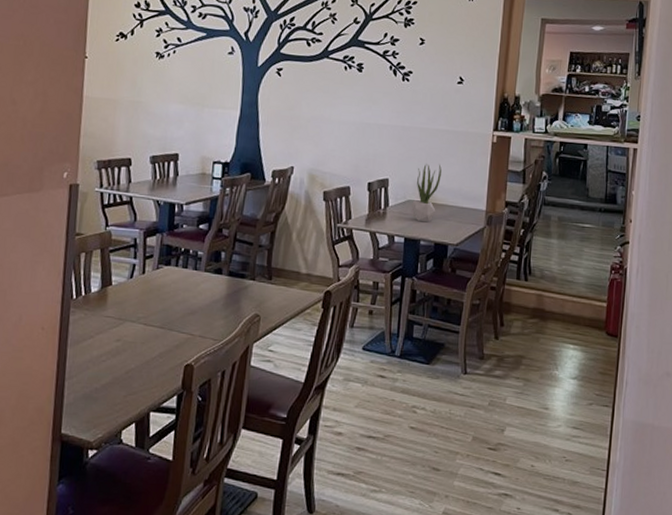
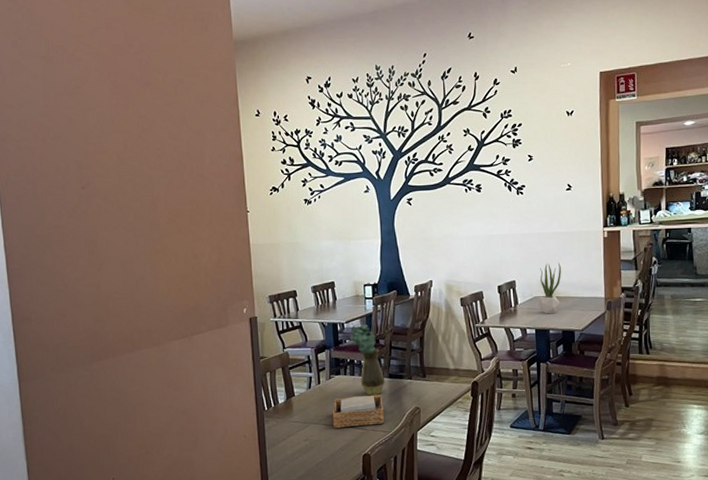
napkin holder: none [153,293,218,331] -> present [332,394,385,428]
vase: none [189,204,224,295] -> present [350,322,385,396]

